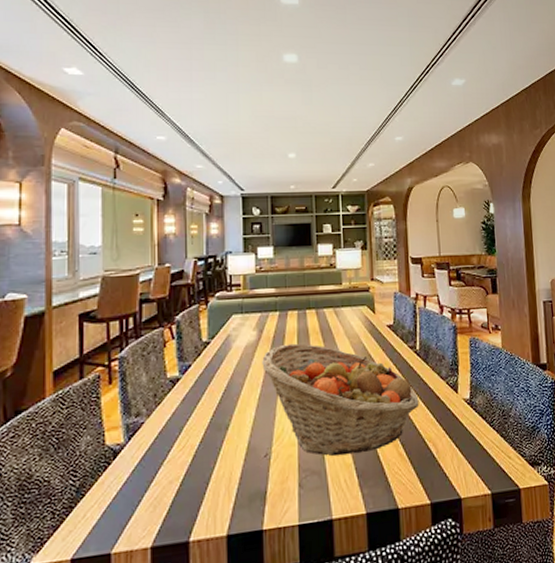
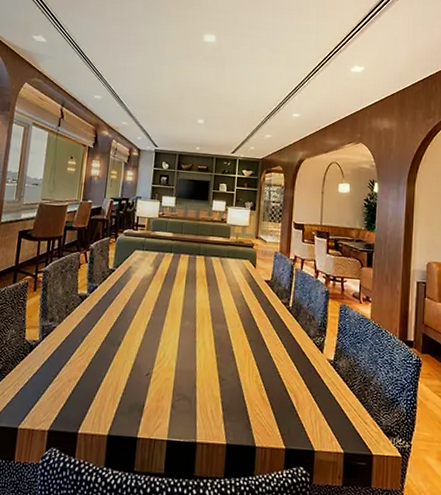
fruit basket: present [262,343,419,457] -> none [154,282,286,390]

